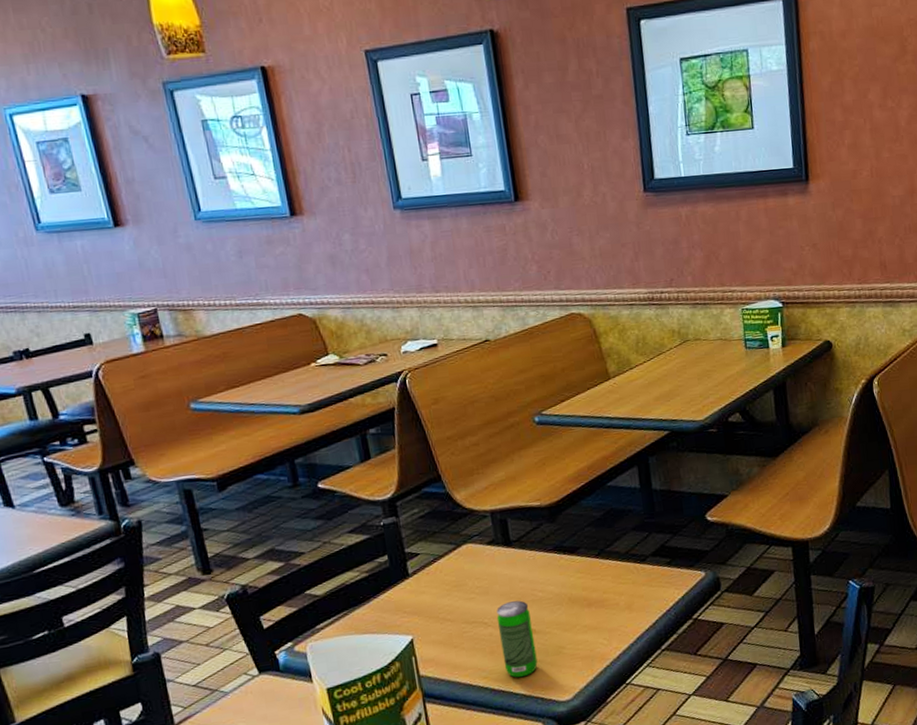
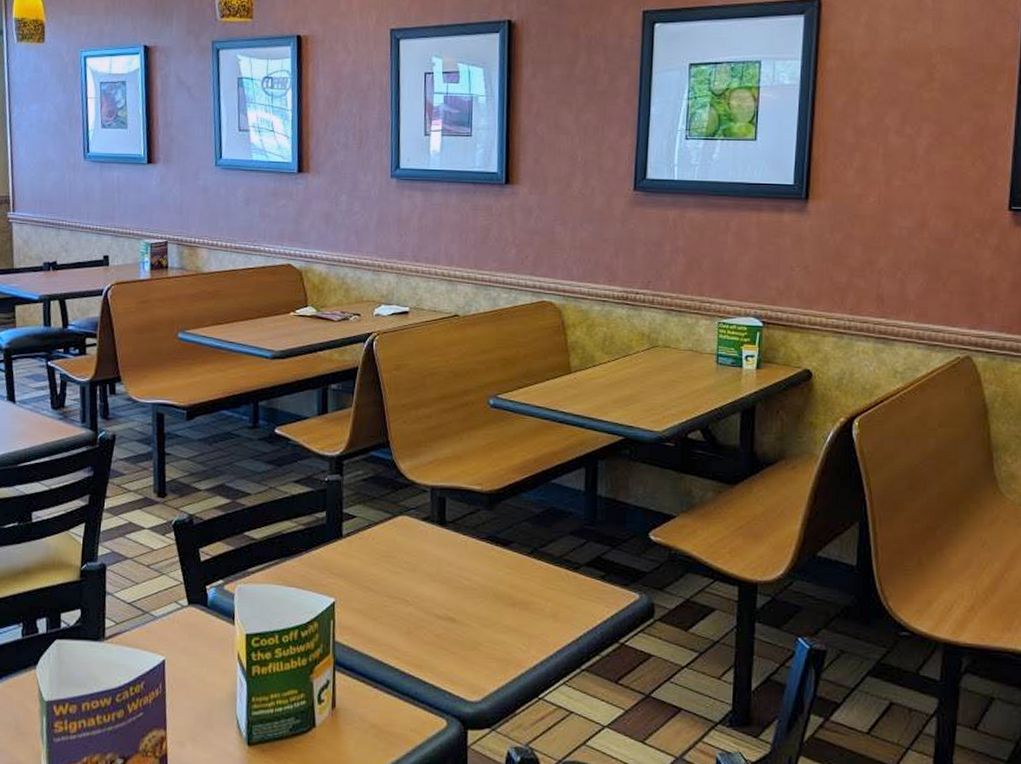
beverage can: present [496,600,538,678] -> none [418,584,453,667]

